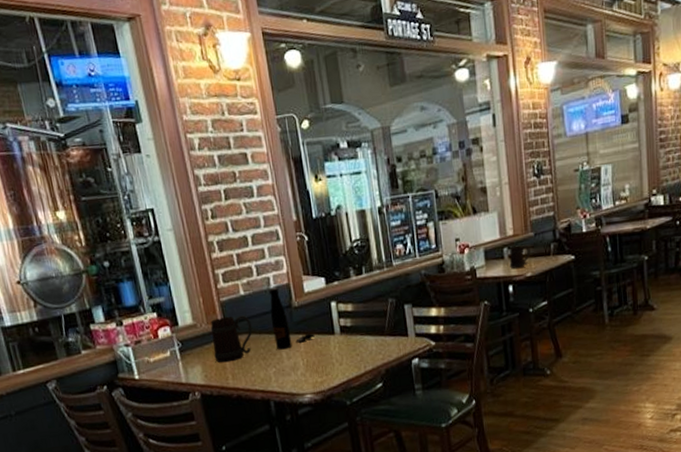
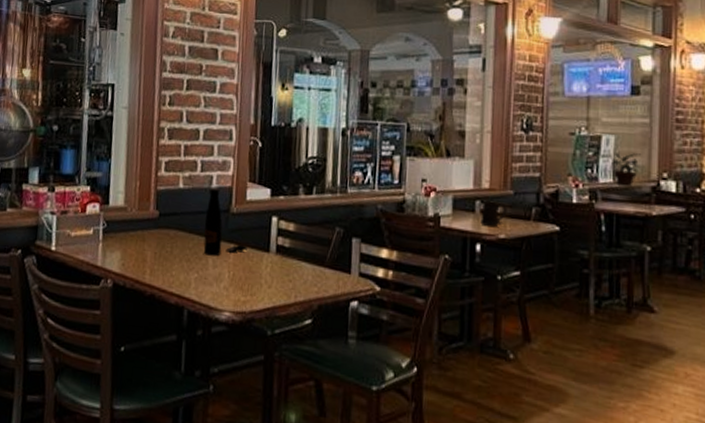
beer mug: present [210,315,253,363] -> none [137,206,184,256]
potted plant: none [610,176,634,210] -> present [610,153,641,188]

